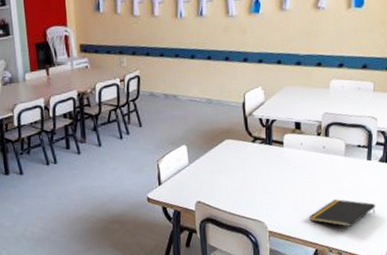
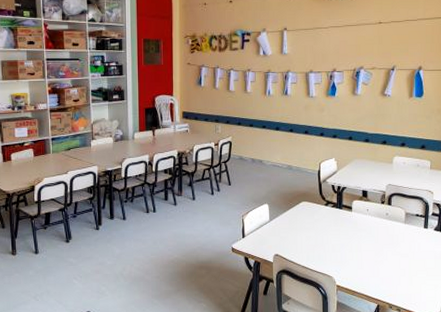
notepad: present [308,199,376,227] -> none [372,261,431,286]

